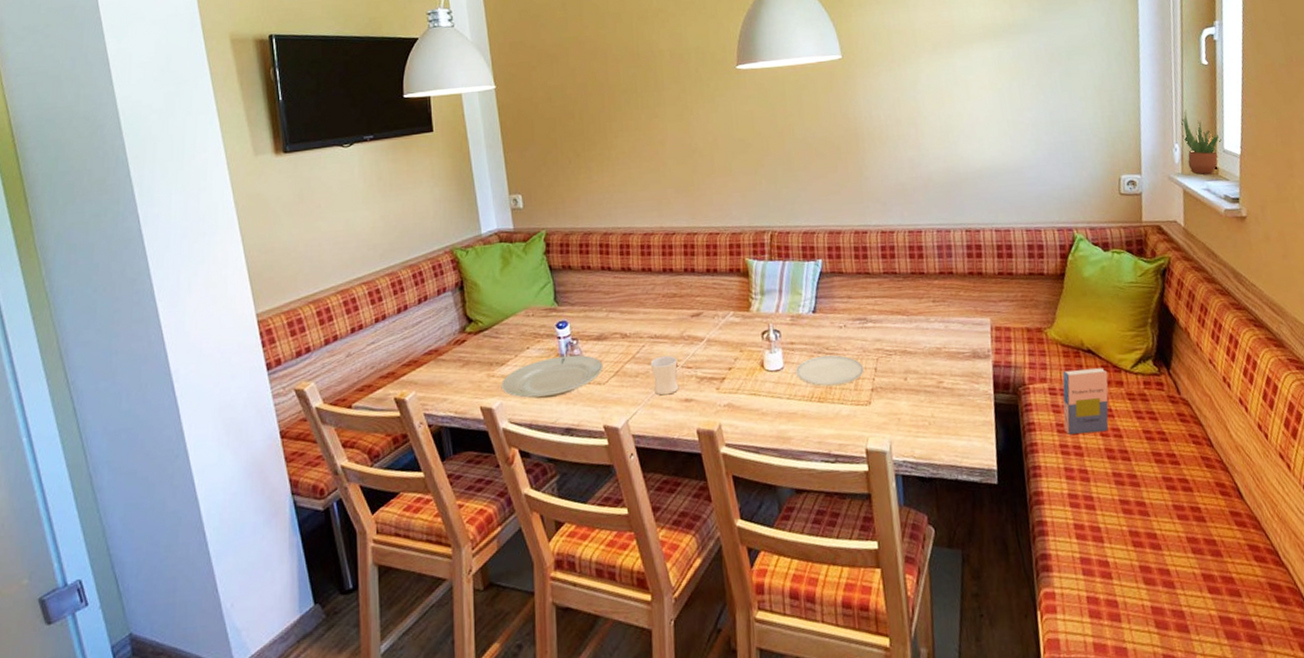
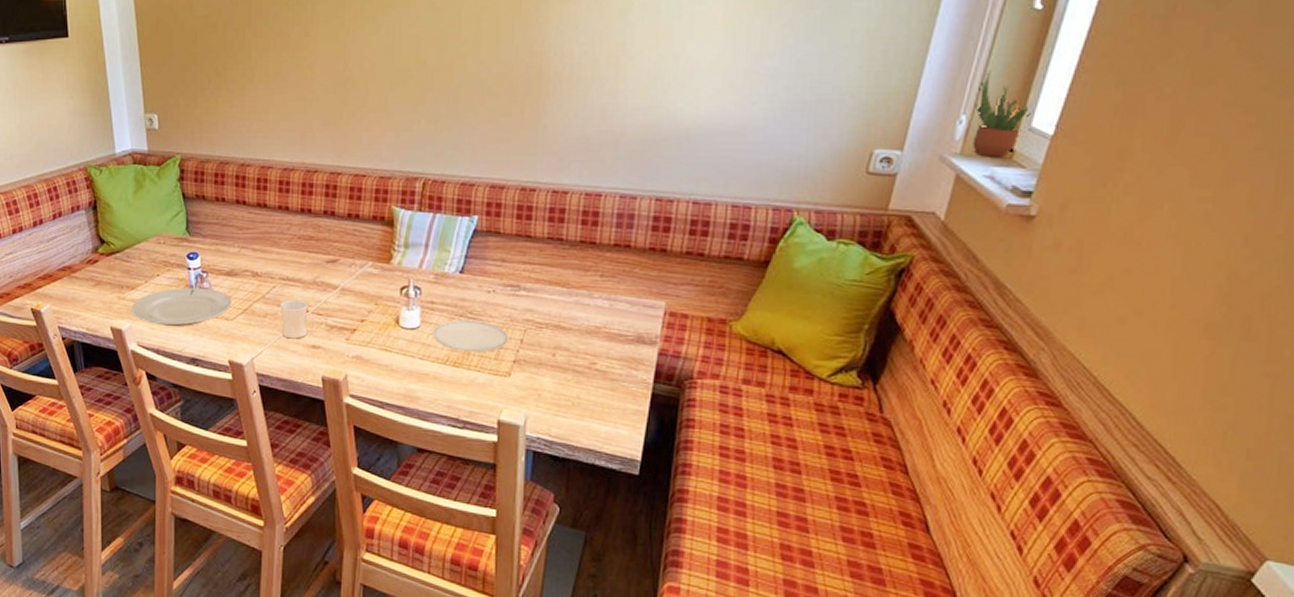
book: present [1062,368,1109,434] -> none [729,369,797,440]

